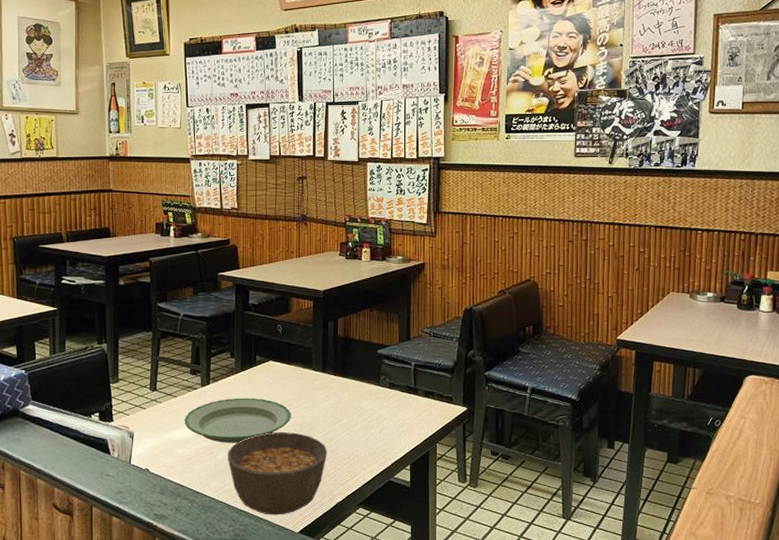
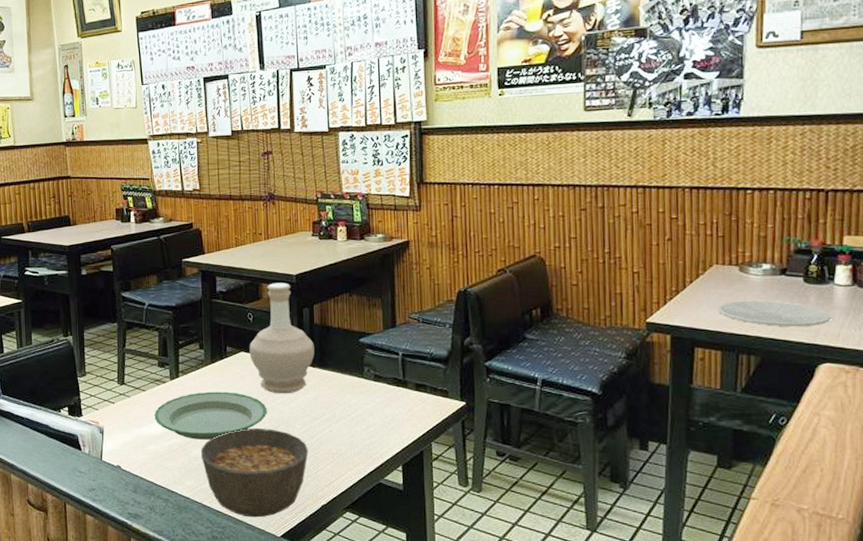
bottle: none [277,298,337,400] -> present [249,283,314,394]
plate: none [673,323,755,345] -> present [718,301,830,326]

